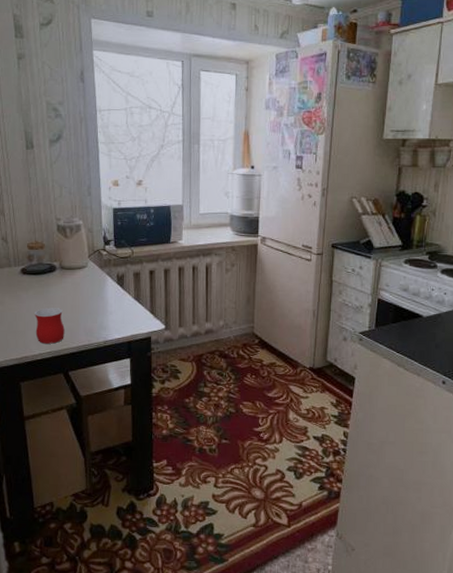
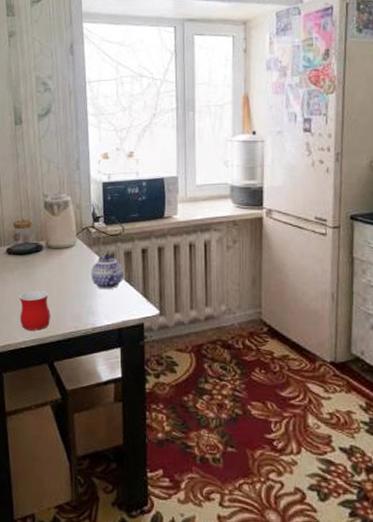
teapot: none [102,275,133,307] -> present [91,255,124,290]

